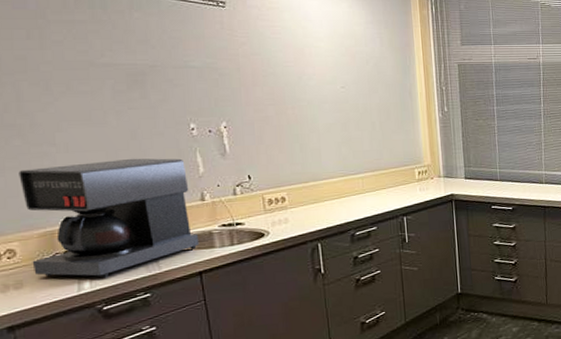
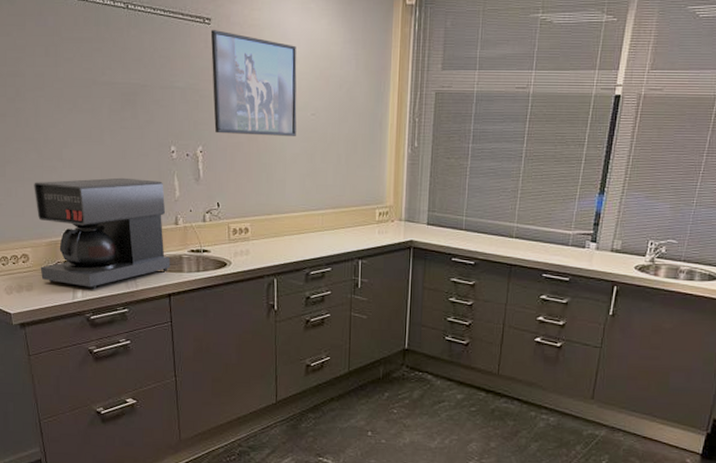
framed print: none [226,12,327,109] -> present [210,30,297,136]

